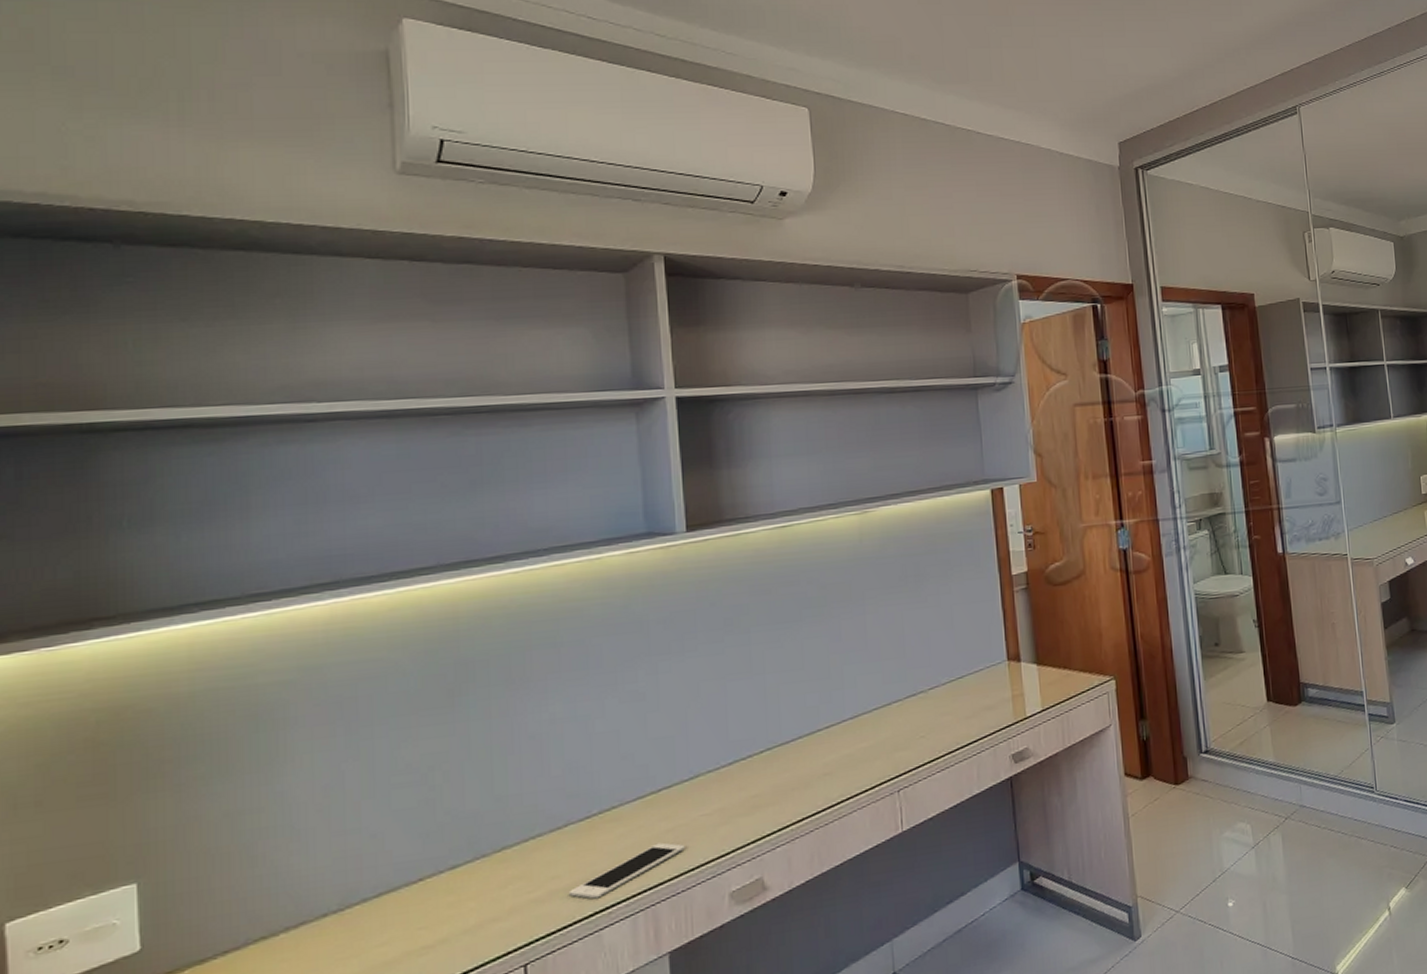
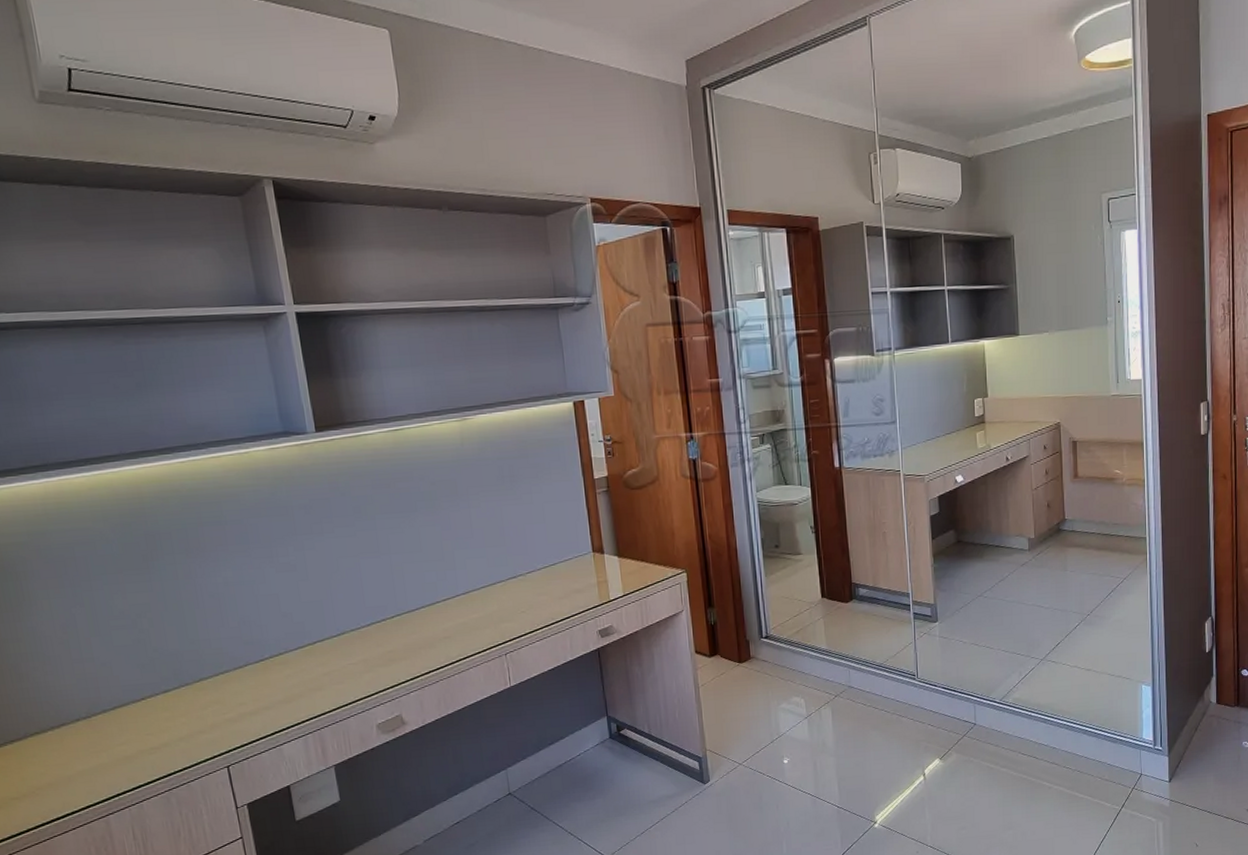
cell phone: present [568,842,685,899] -> none [253,683,339,722]

